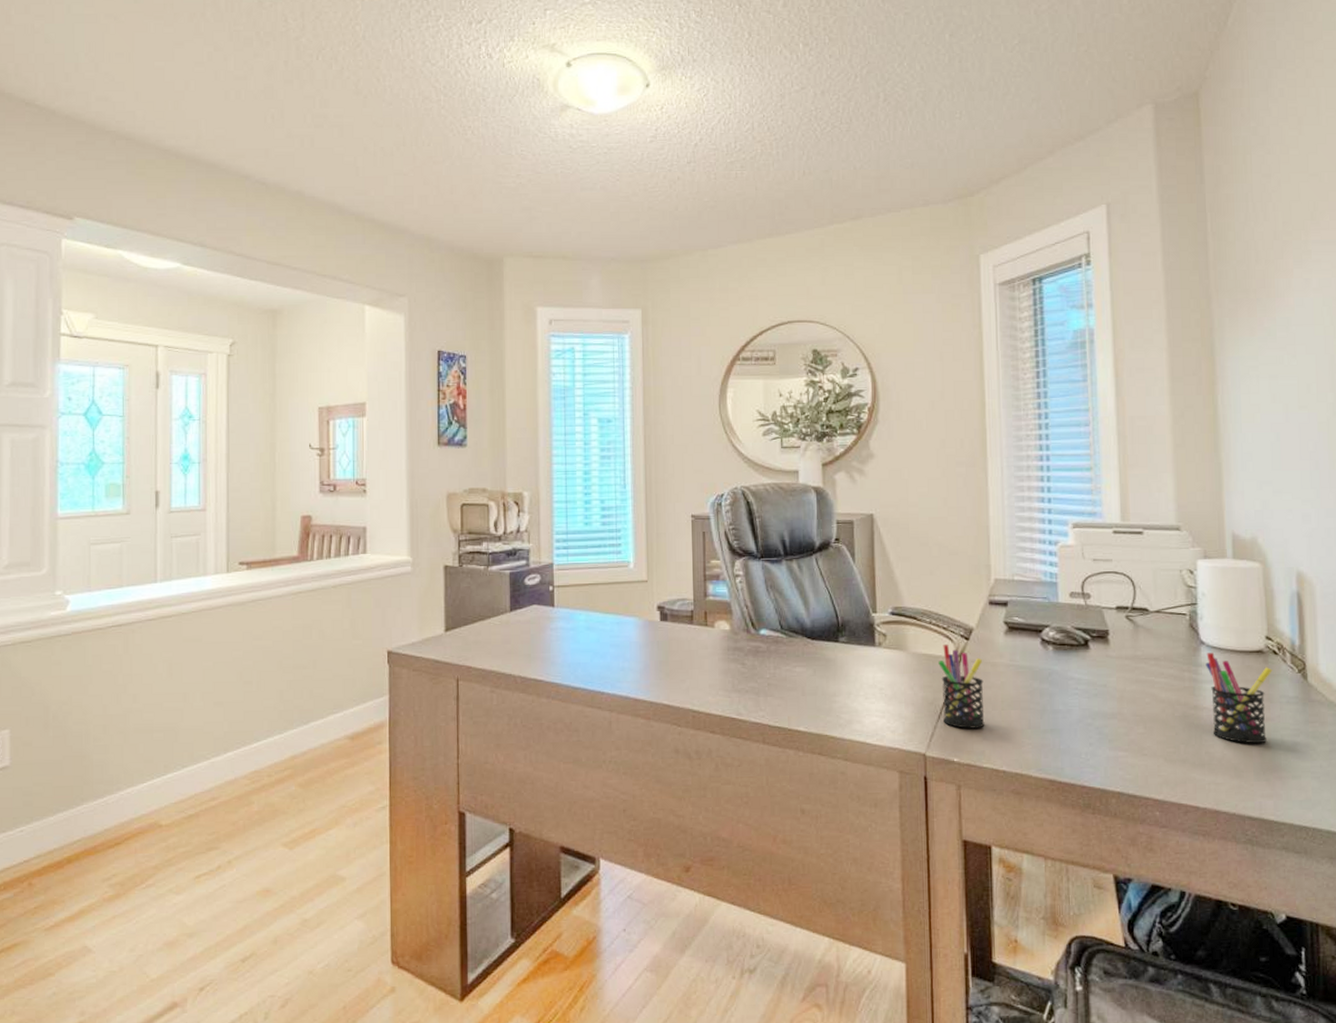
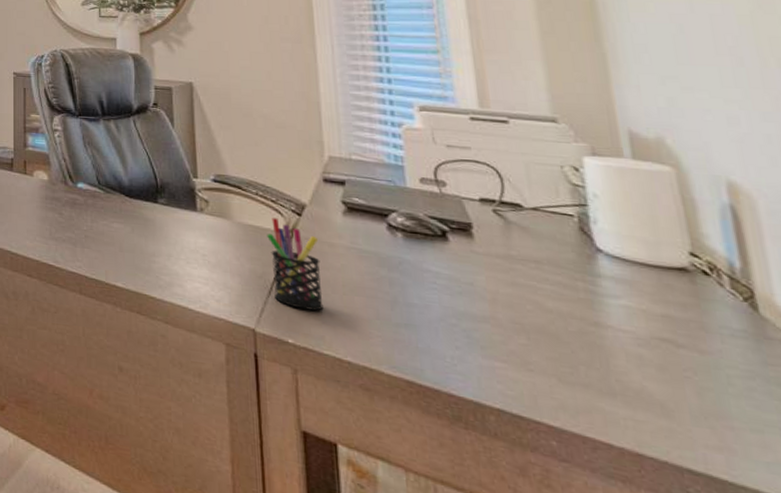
pen holder: present [1205,653,1273,744] -> none [606,262,705,381]

